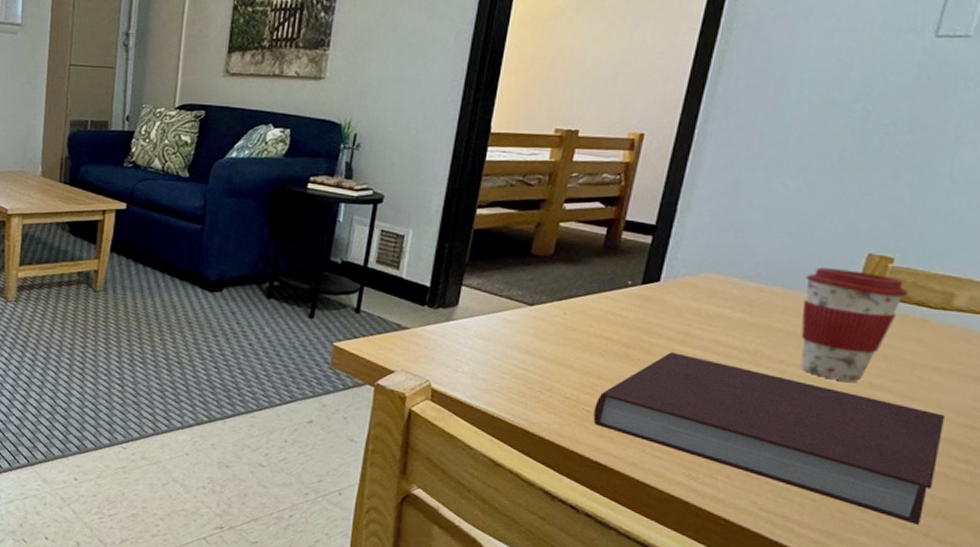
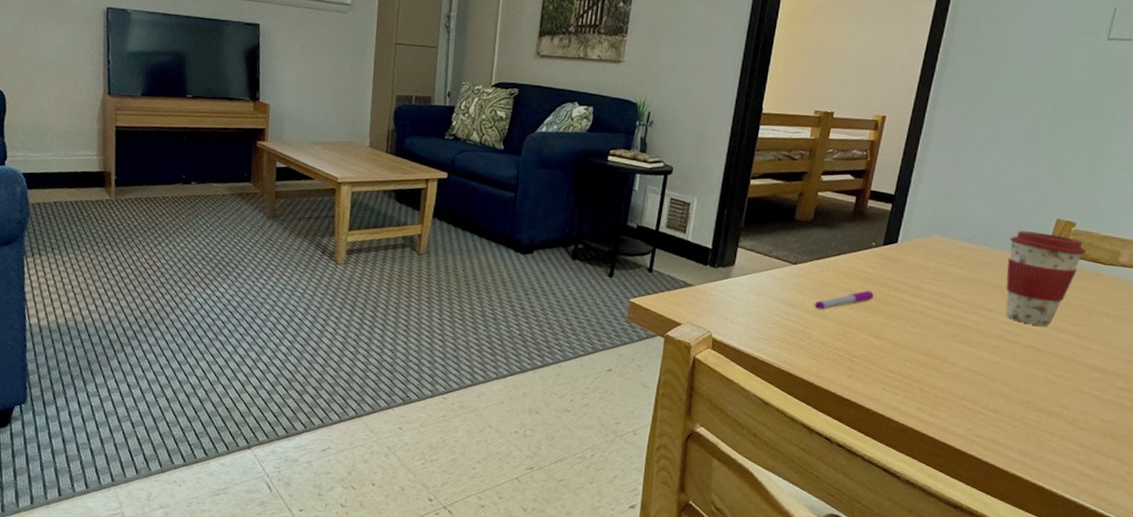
pen: none [555,336,630,359] -> present [814,291,874,310]
notebook: present [593,352,945,525] -> none [844,303,1112,444]

